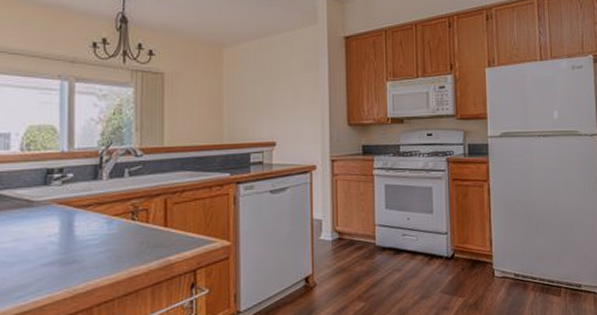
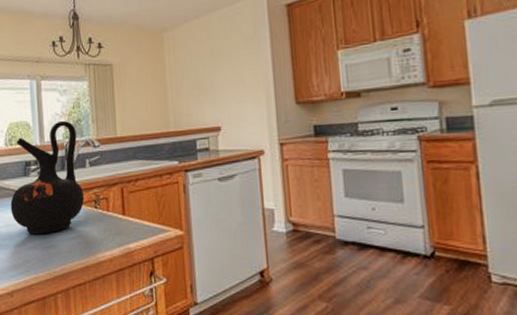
ceramic jug: none [22,126,120,250] -> present [10,120,85,235]

